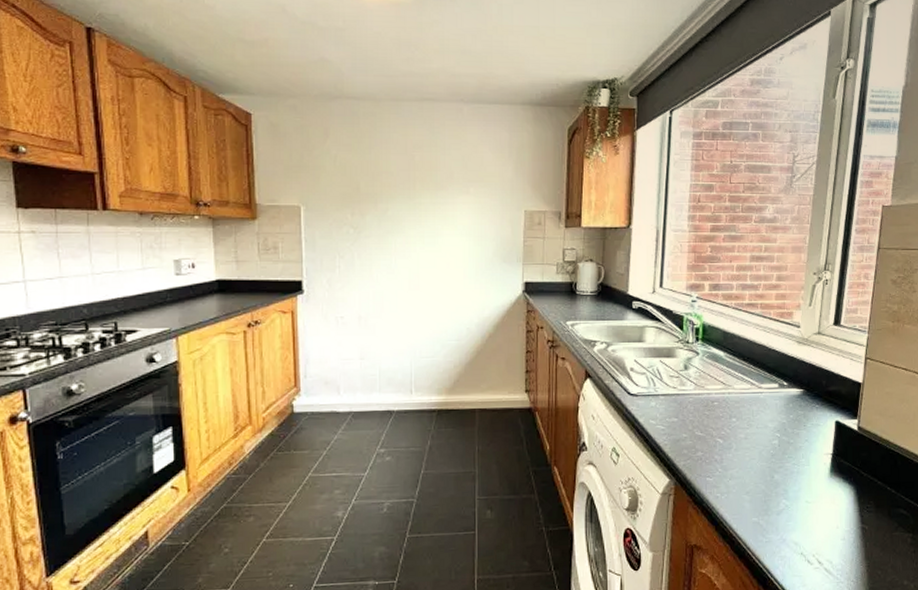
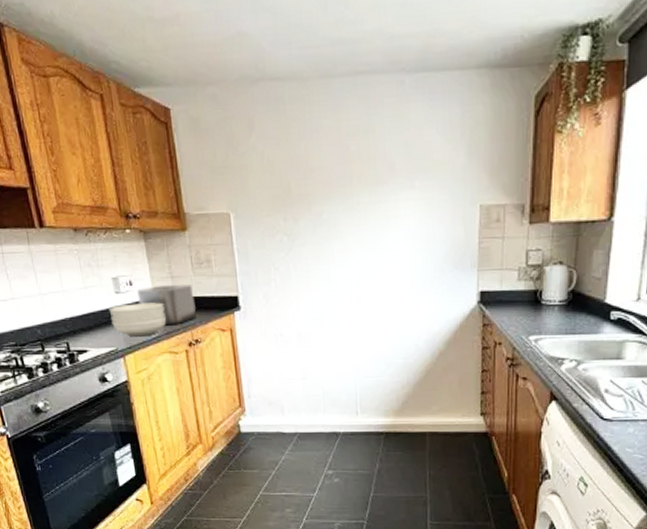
bowl: none [166,285,227,318] -> present [108,302,167,337]
toaster: none [199,268,258,307] -> present [137,284,196,326]

